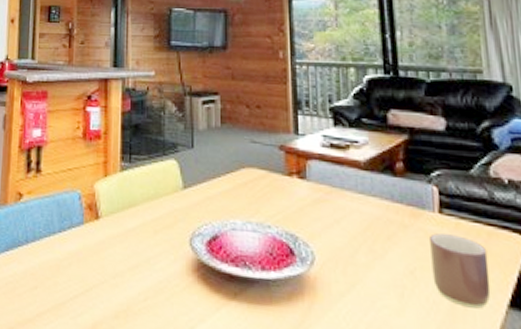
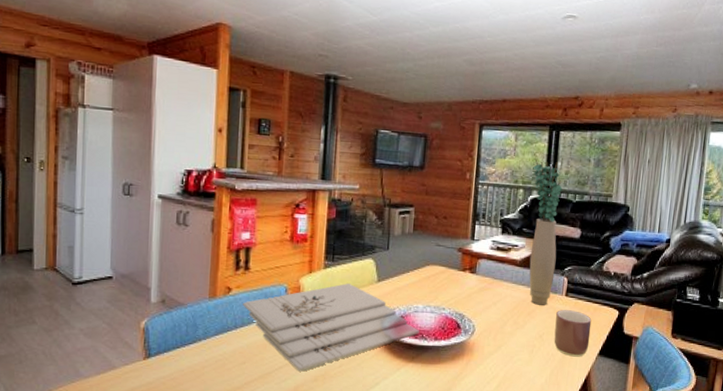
placemat: none [34,190,242,304] -> present [243,284,420,372]
vase: none [363,28,418,226] -> present [529,158,563,305]

